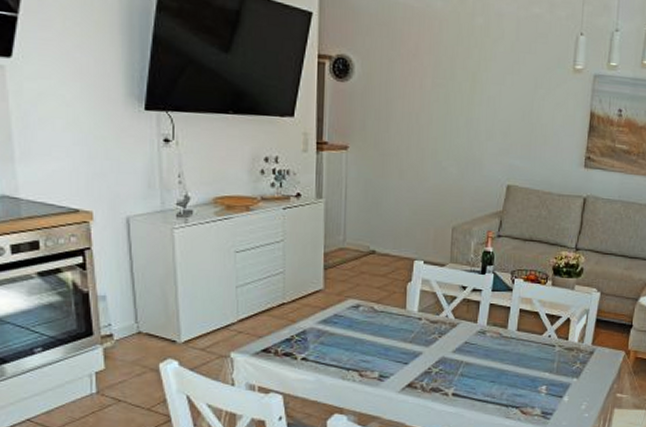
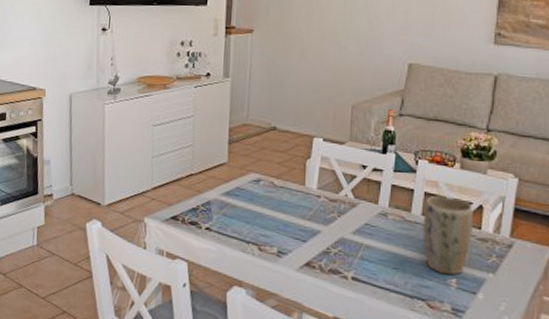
plant pot: none [517,311,562,383] -> present [423,195,473,275]

